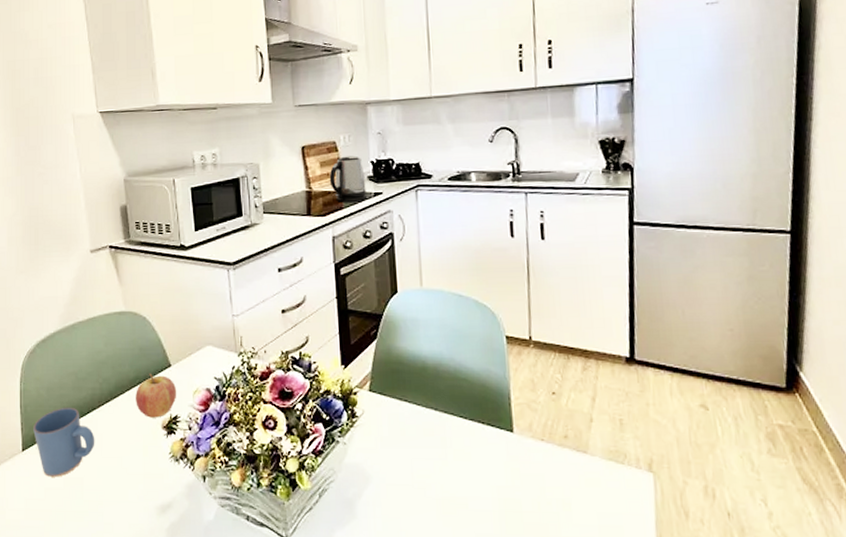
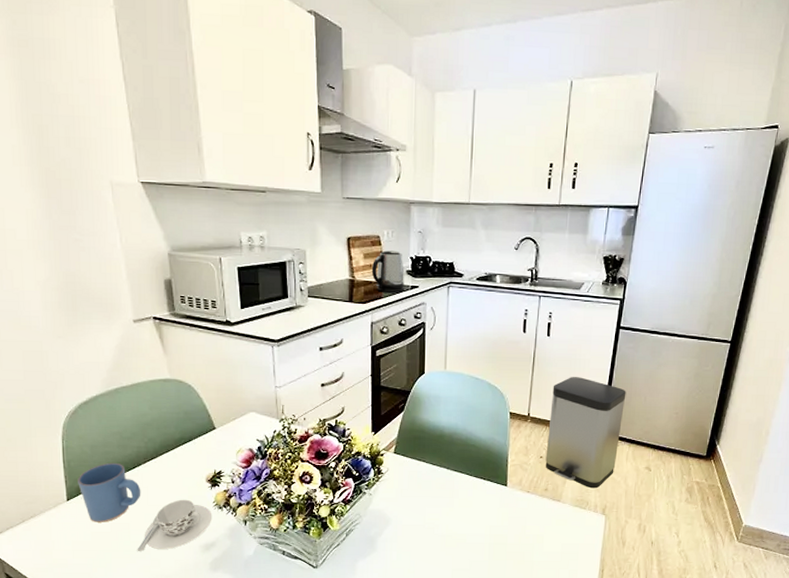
teacup: none [90,449,169,514] -> present [137,499,212,552]
fruit: present [136,373,177,418] -> none [181,434,221,473]
pedal bin: none [557,288,657,435] -> present [545,377,626,489]

